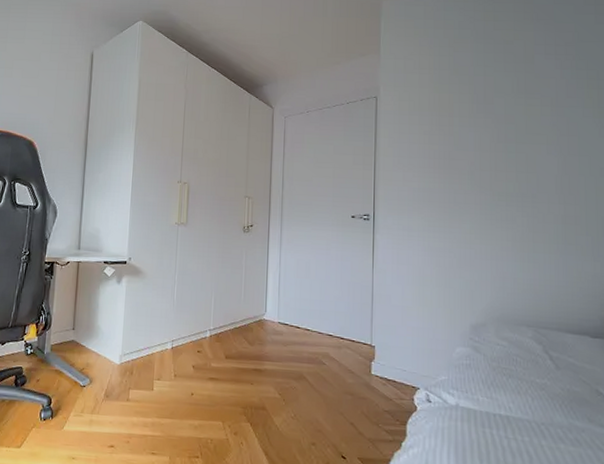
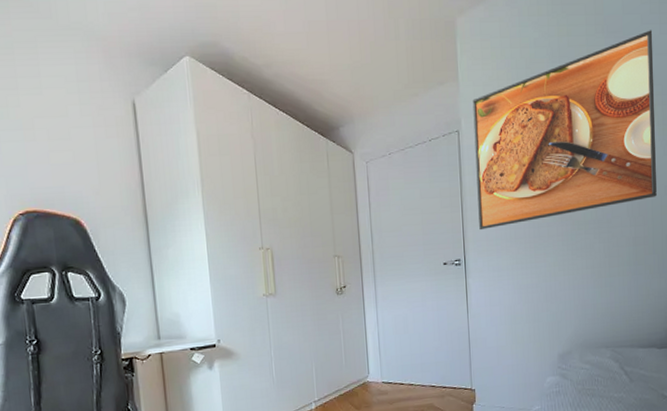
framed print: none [391,19,591,190] -> present [472,30,657,231]

